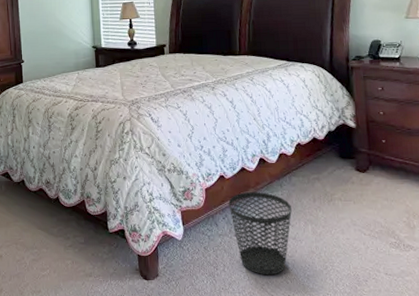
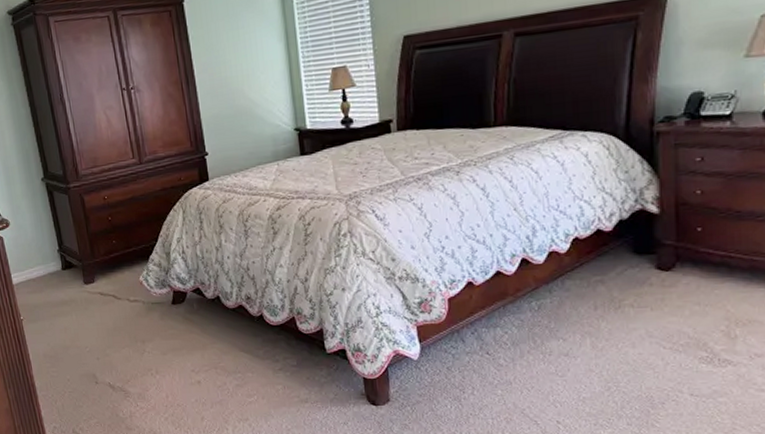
wastebasket: present [228,192,292,276] -> none [478,300,564,399]

